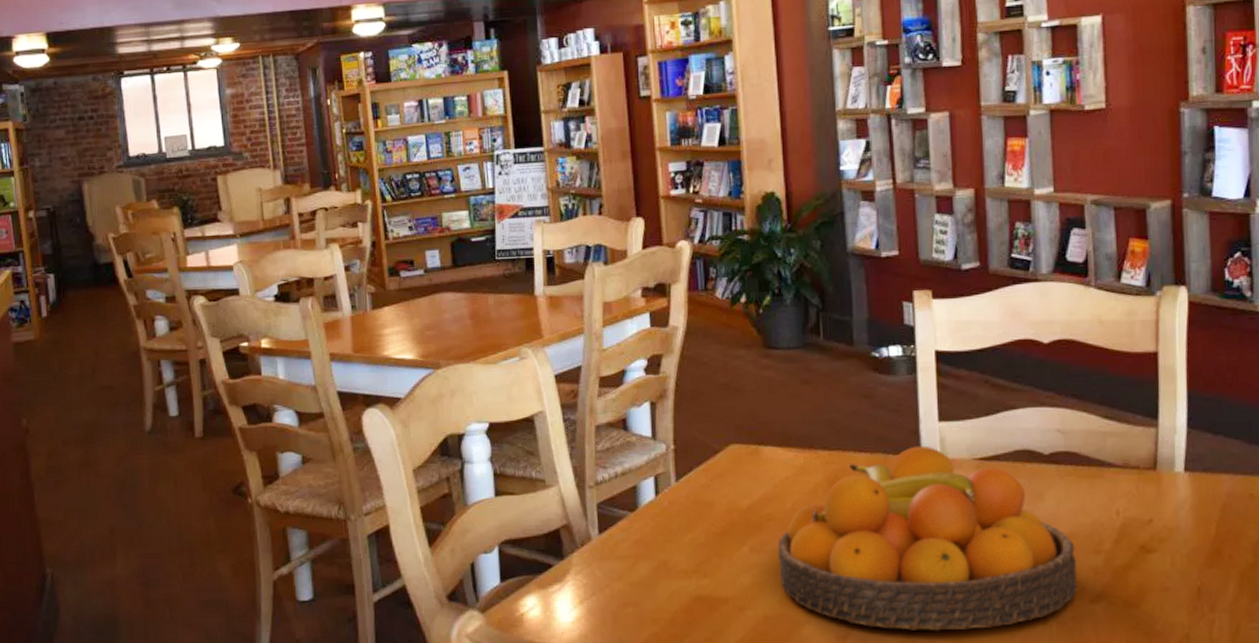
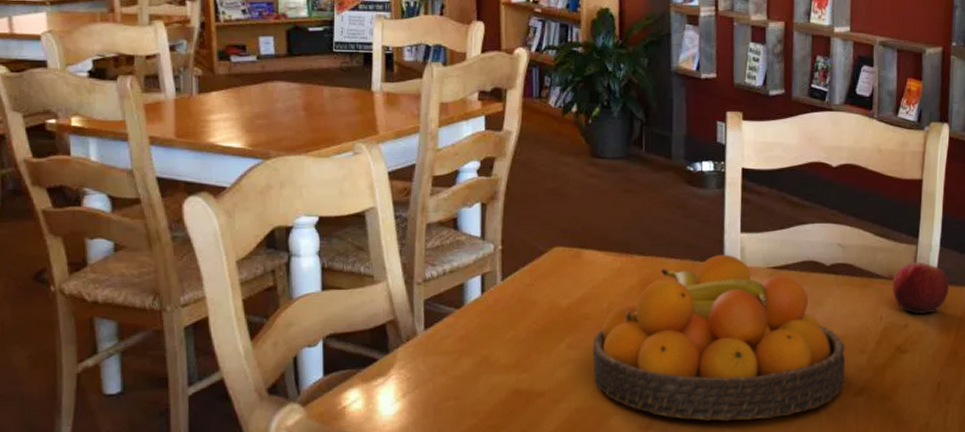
apple: none [1128,446,1204,508] -> present [892,261,950,315]

